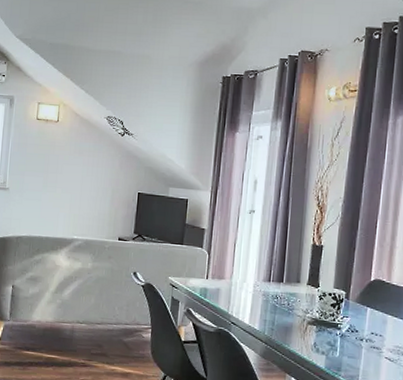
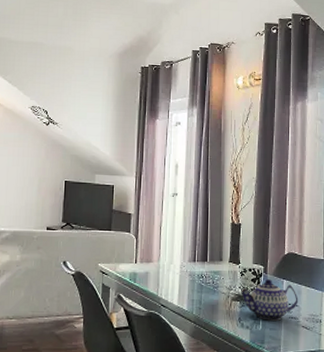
teapot: none [318,305,383,349] -> present [241,279,298,321]

